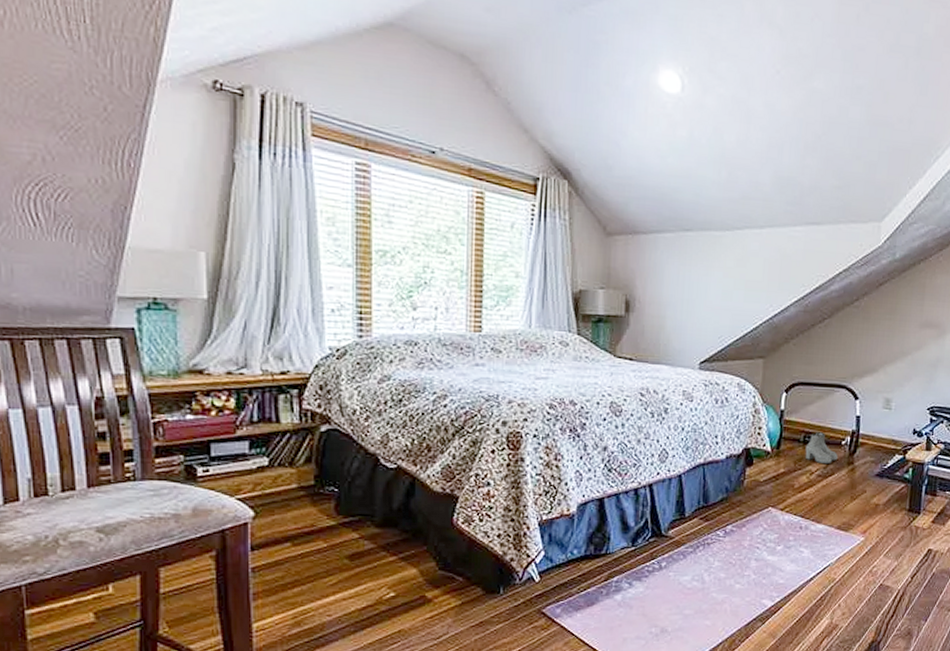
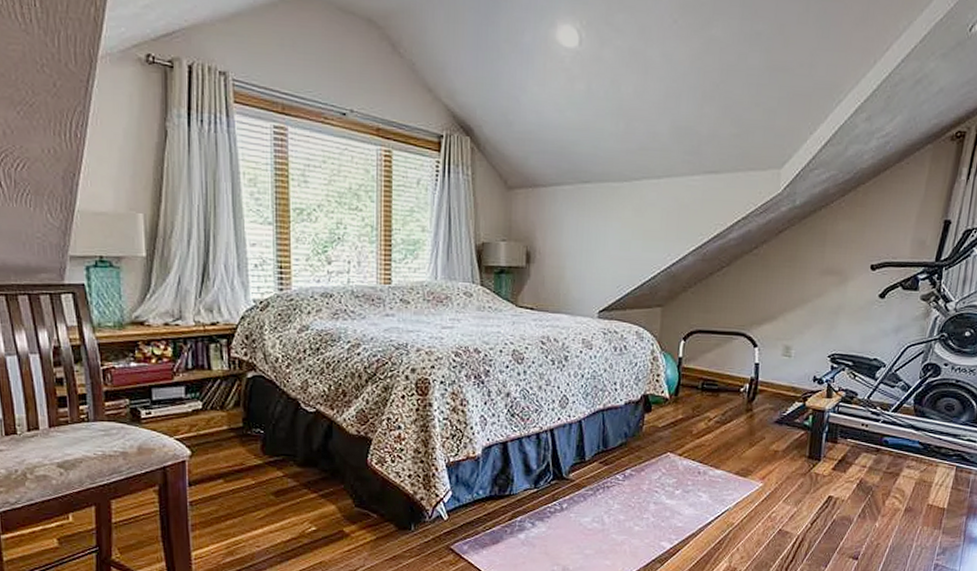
boots: present [805,432,838,463] -> none [703,379,736,410]

